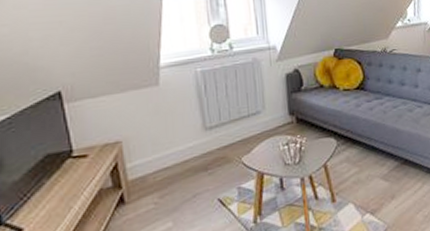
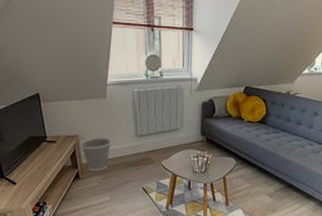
wastebasket: none [125,138,169,190] -> present [80,137,111,171]

